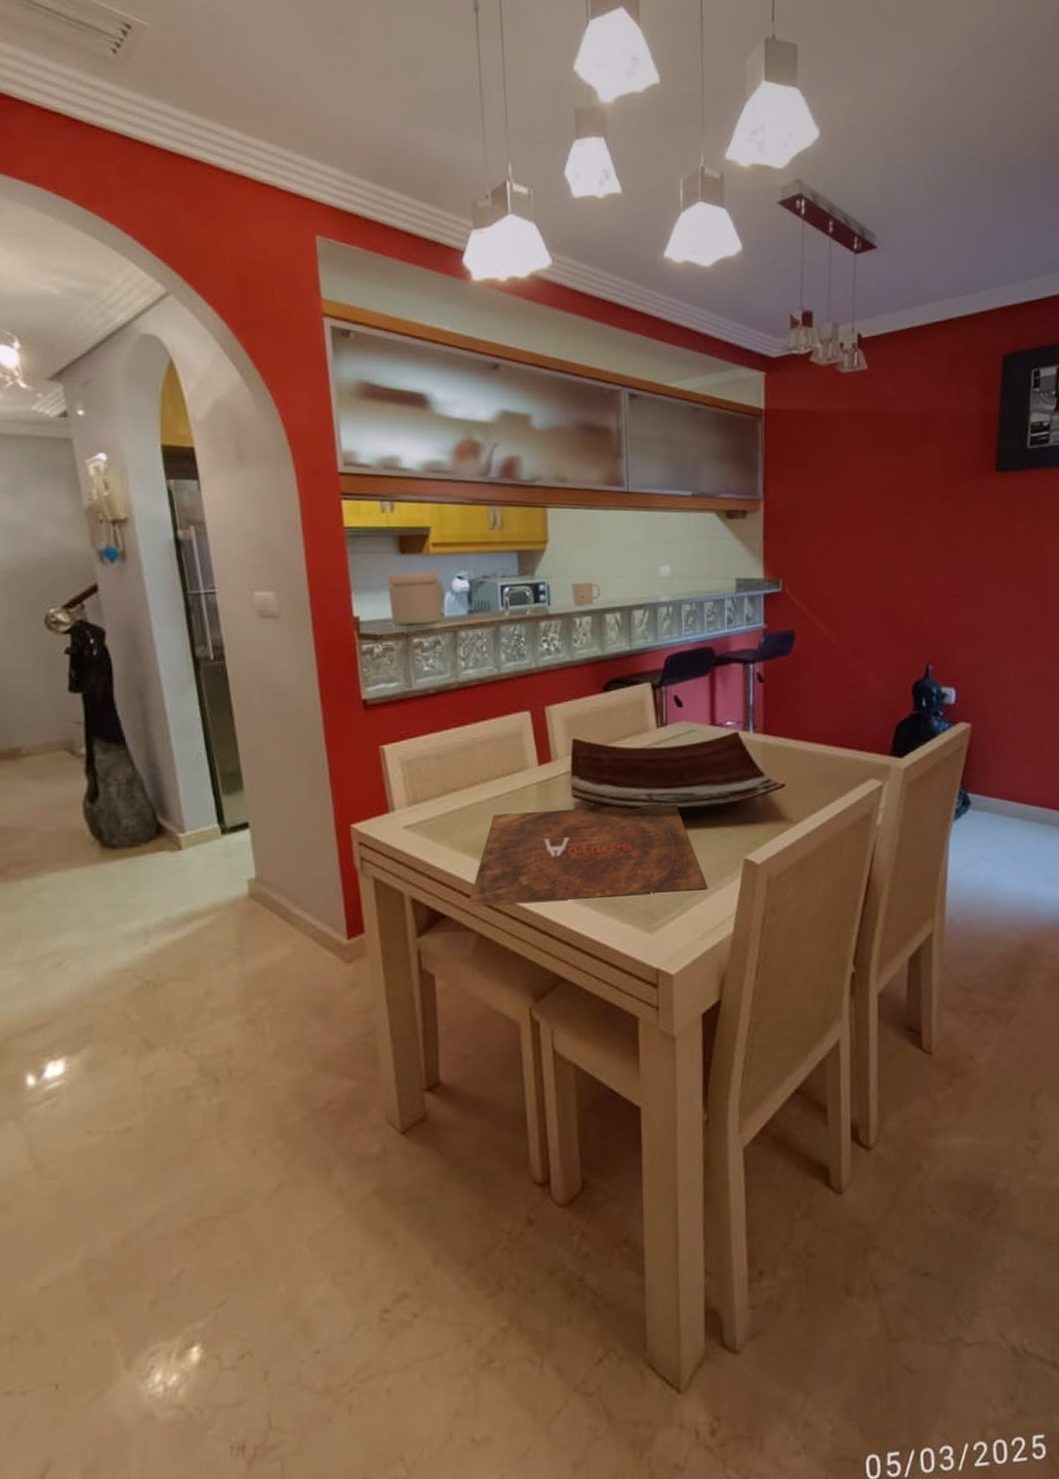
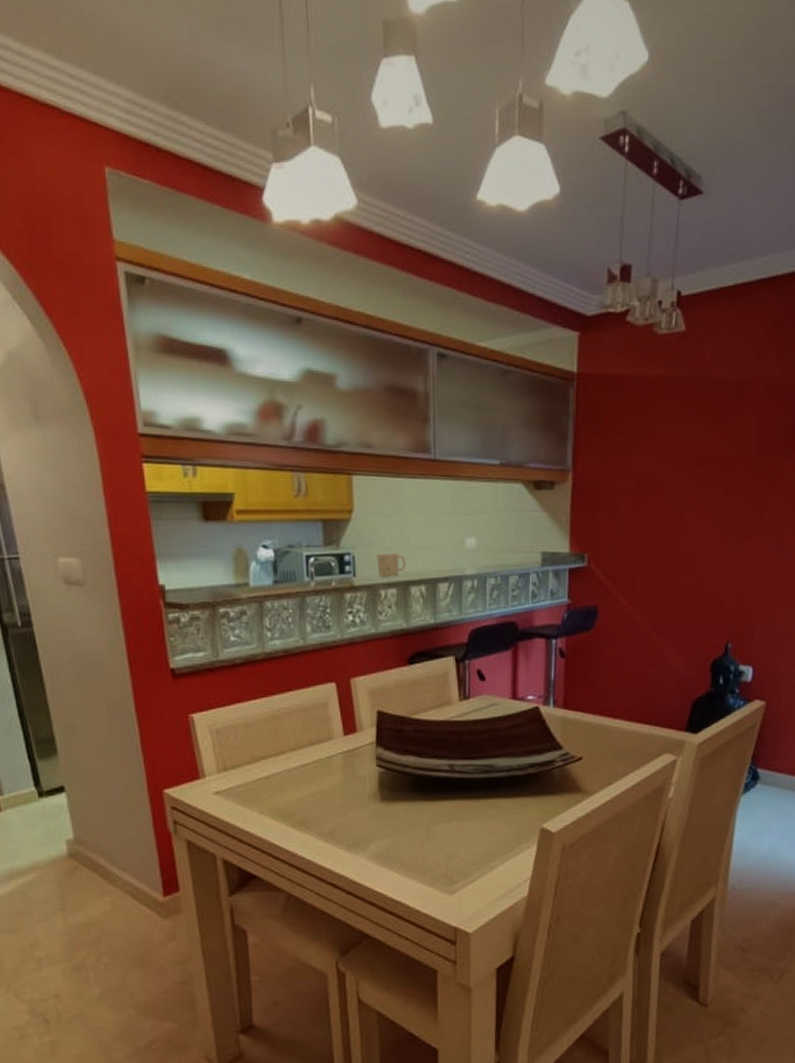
jar: present [387,571,443,627] -> none [191,540,249,596]
placemat: present [468,803,708,907] -> none [277,774,506,869]

